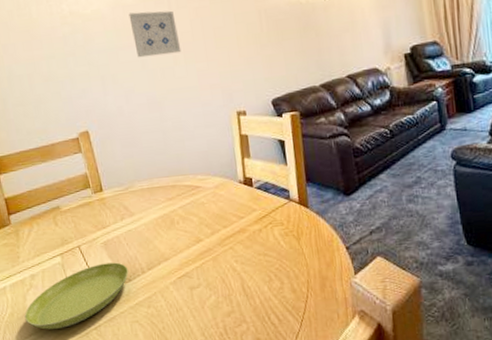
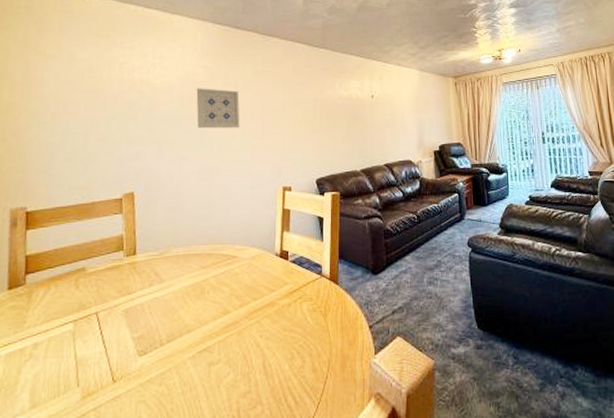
saucer: present [24,262,129,330] -> none [13,332,146,410]

